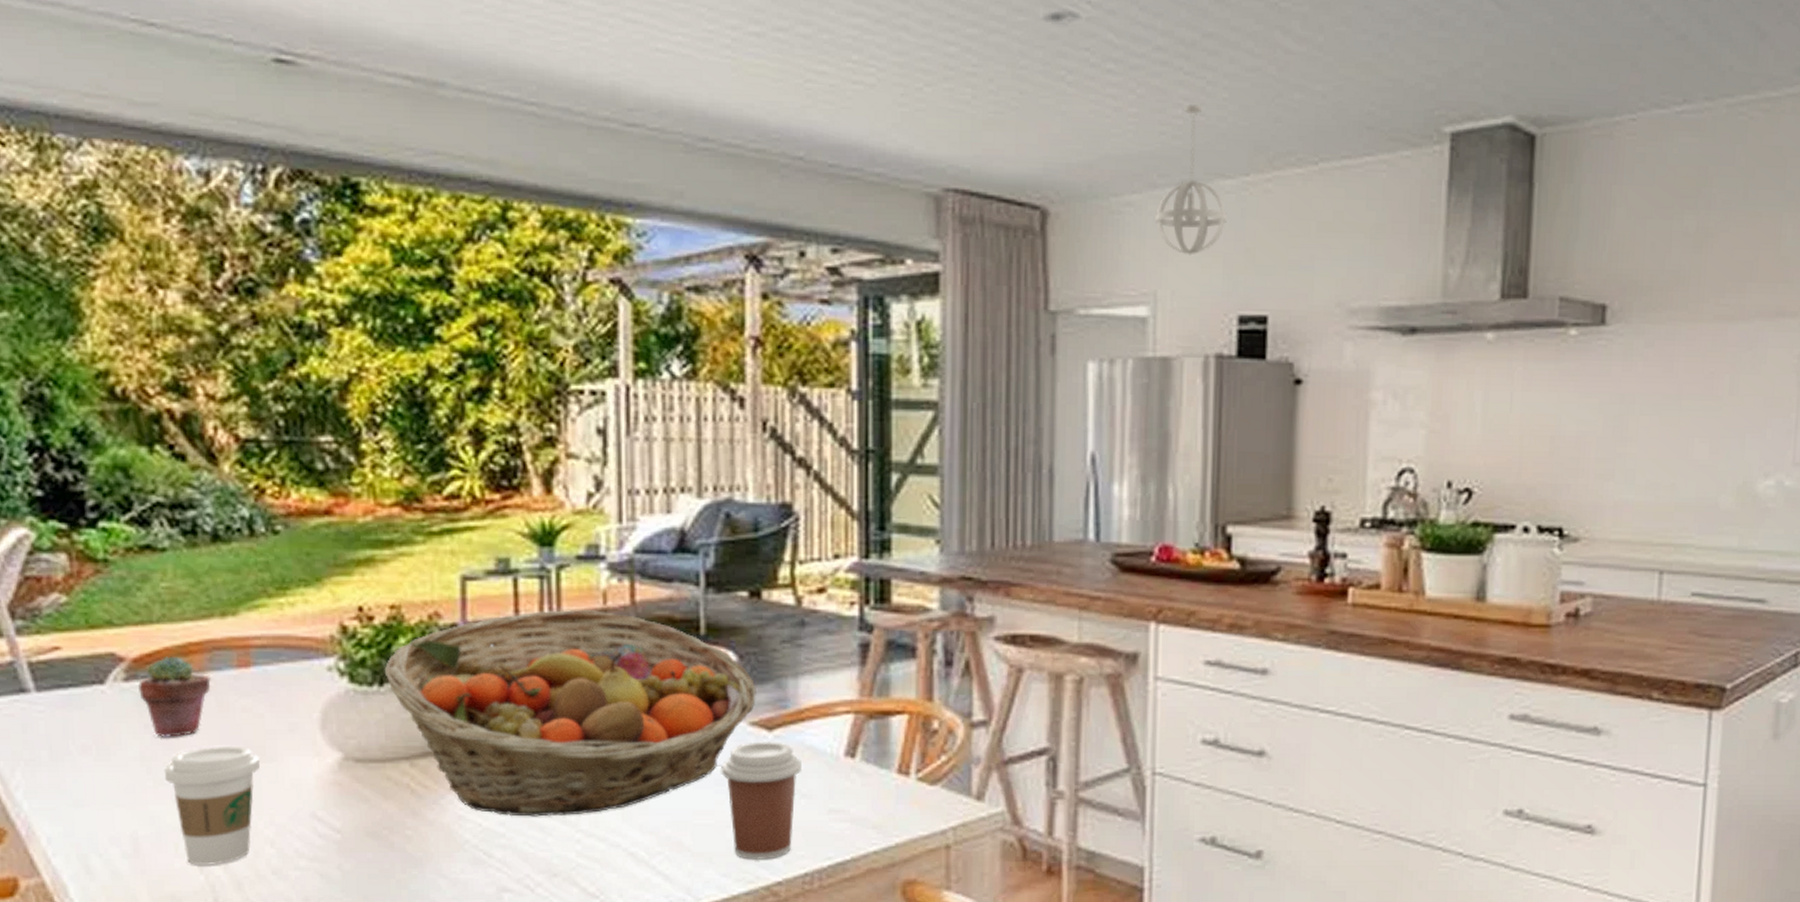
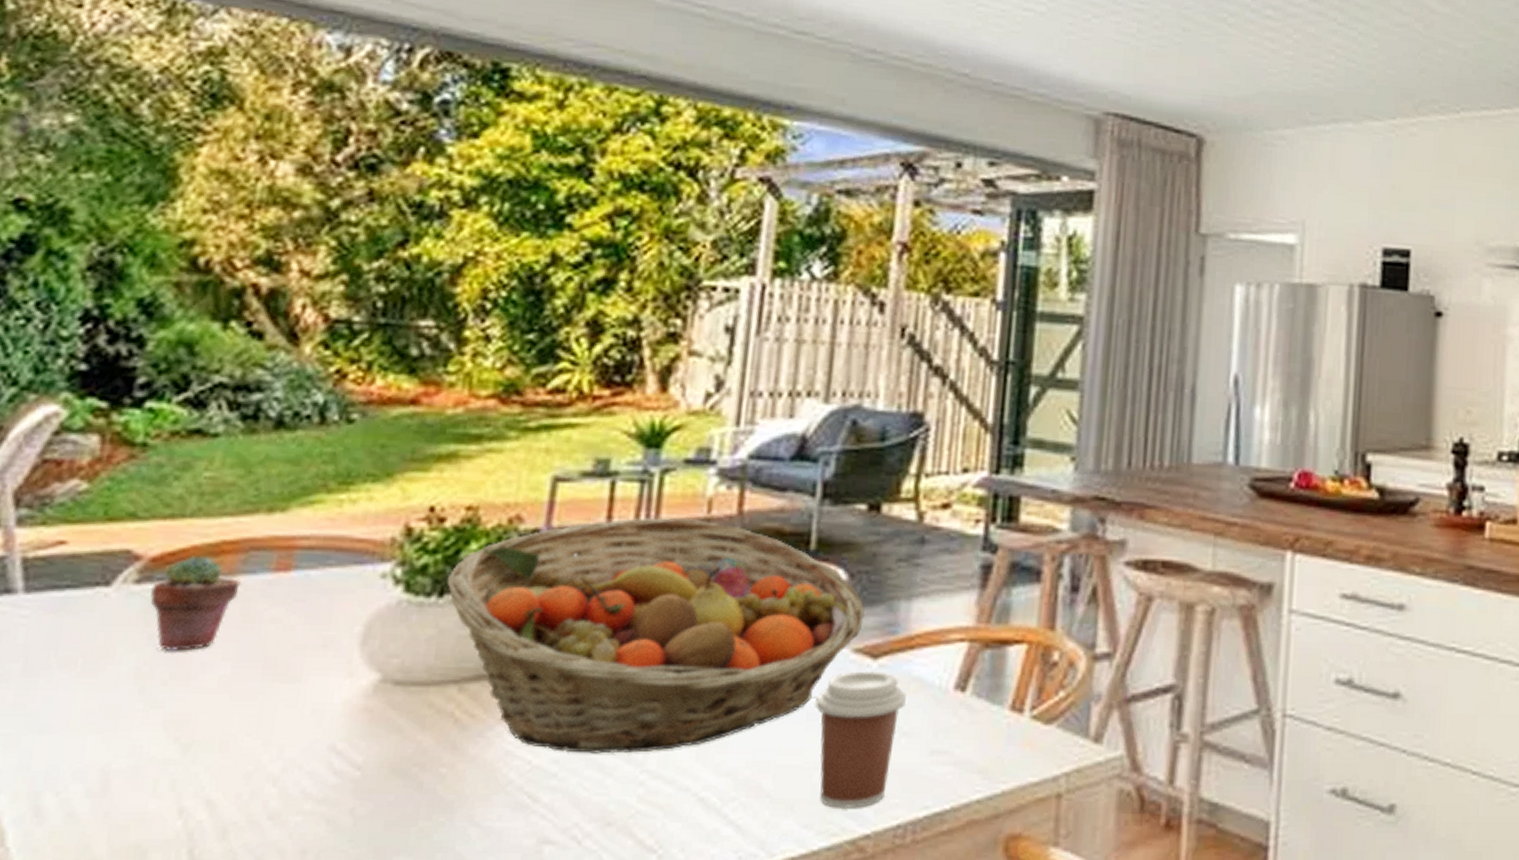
coffee cup: present [163,746,260,865] -> none [159,662,280,807]
pendant light: present [1155,105,1227,256] -> none [1306,52,1374,189]

